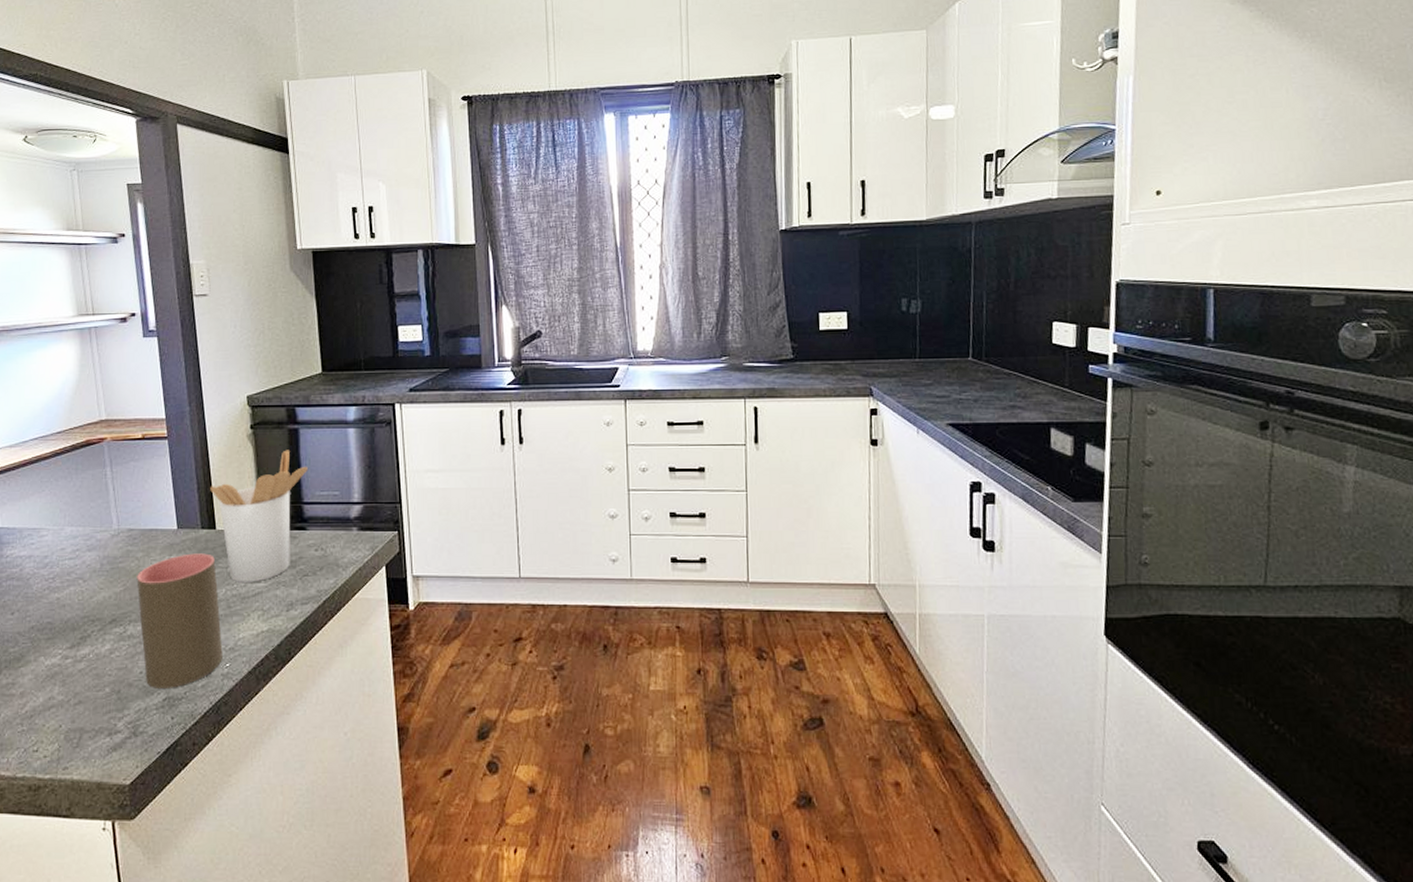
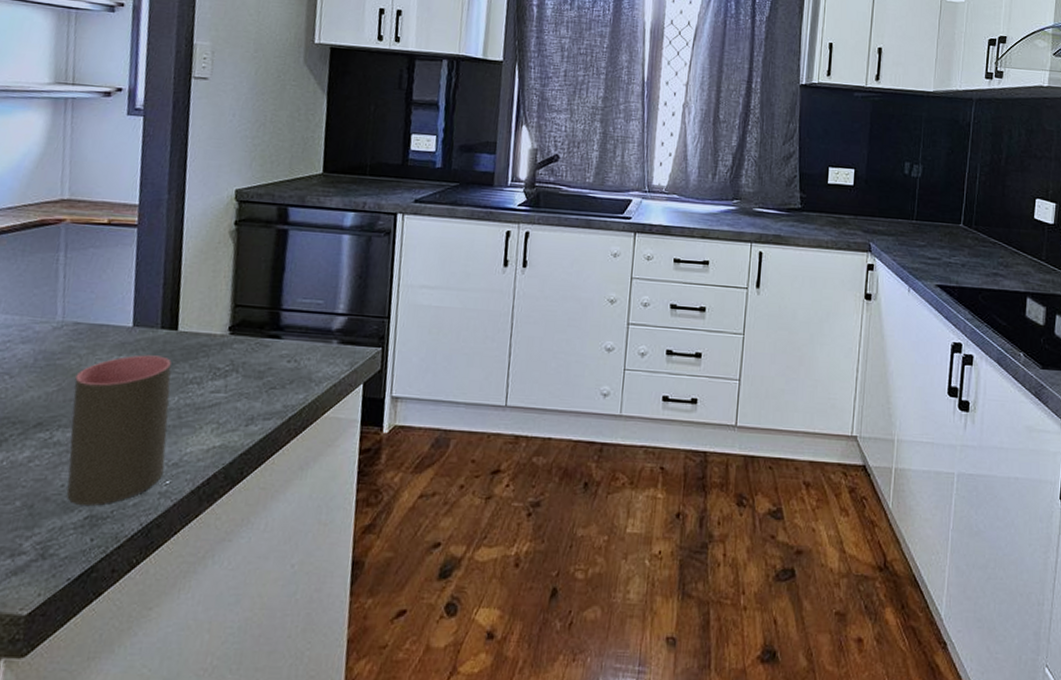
utensil holder: present [210,450,308,582] -> none [178,251,292,392]

